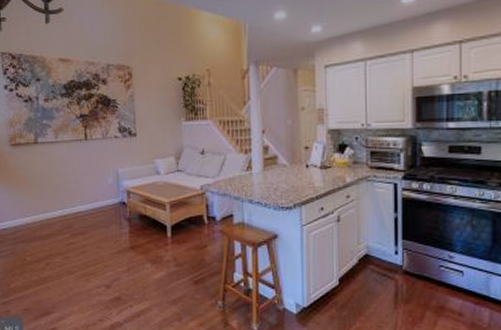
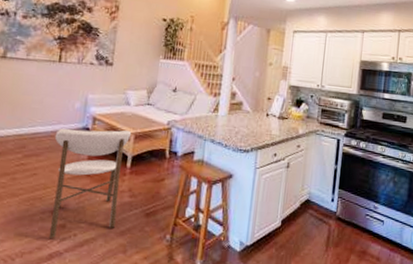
dining chair: none [95,199,167,310] -> present [48,128,132,238]

